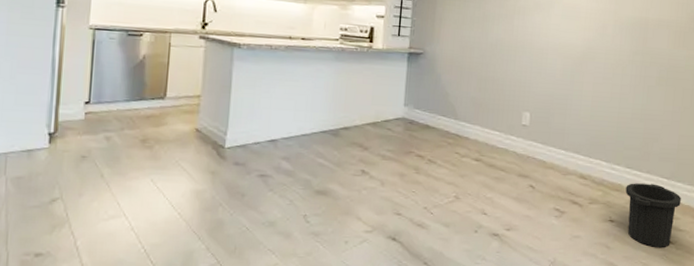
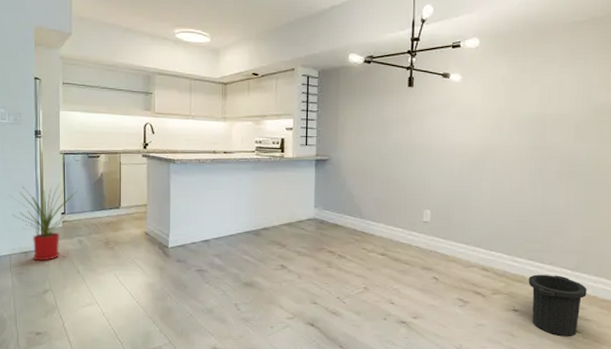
house plant: none [13,64,110,162] -> present [11,183,79,261]

